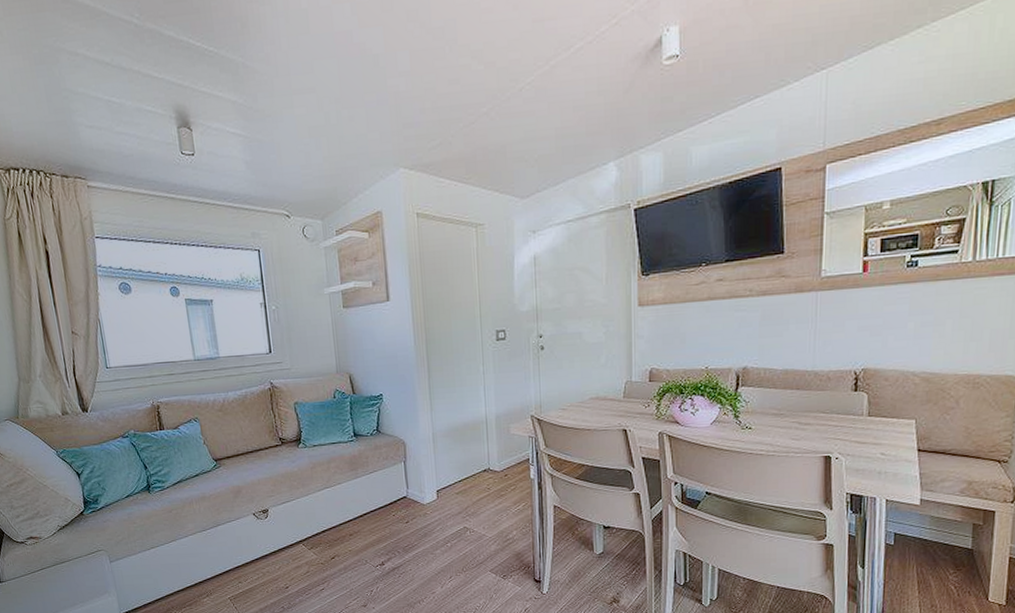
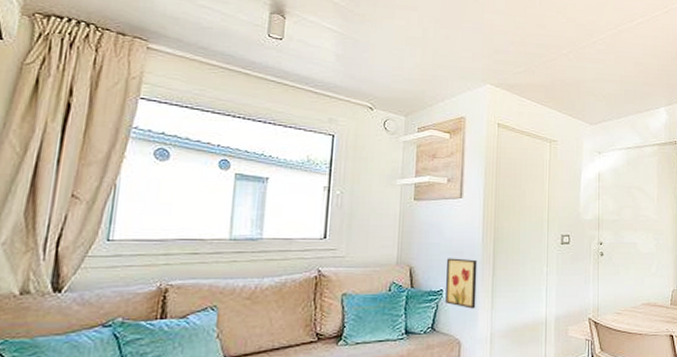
wall art: none [383,362,416,411] -> present [445,258,478,309]

